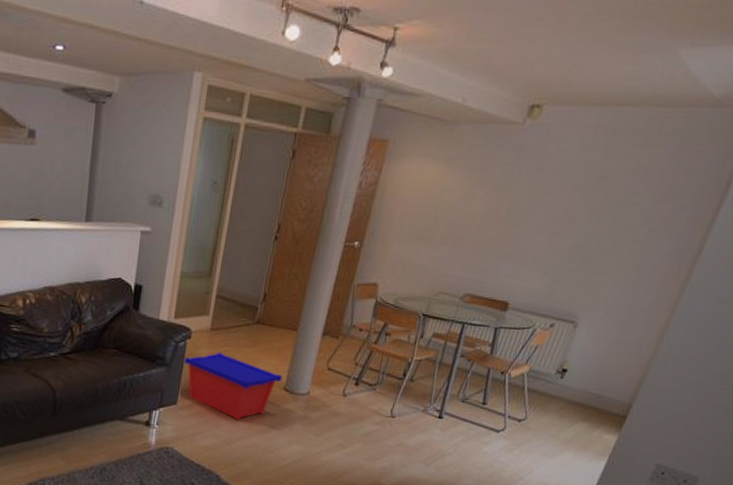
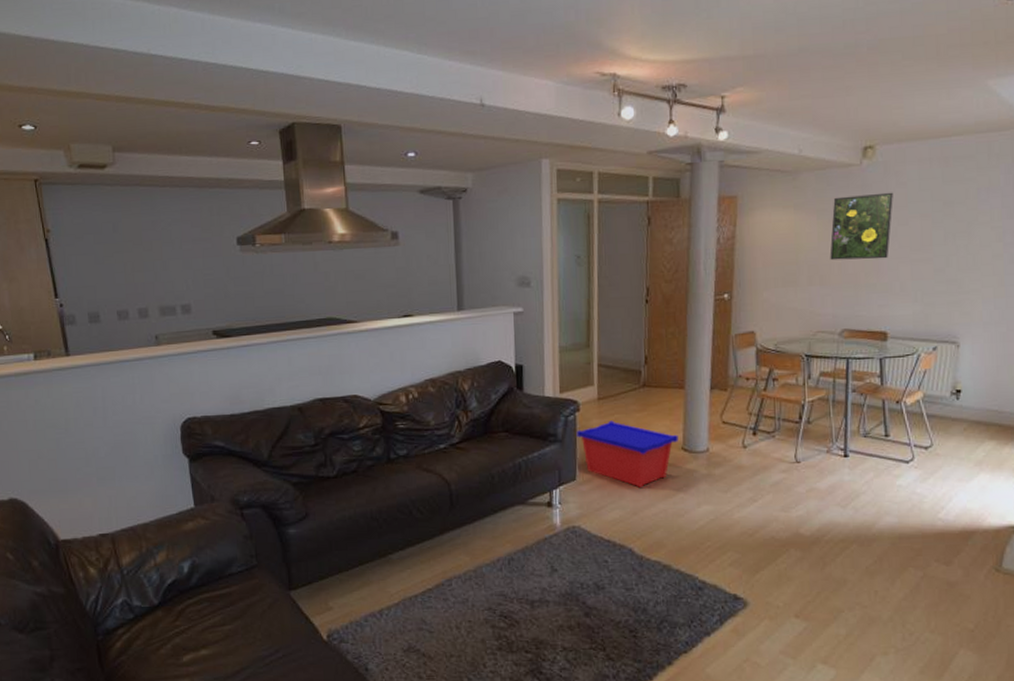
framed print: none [469,155,550,228] -> present [830,192,893,261]

